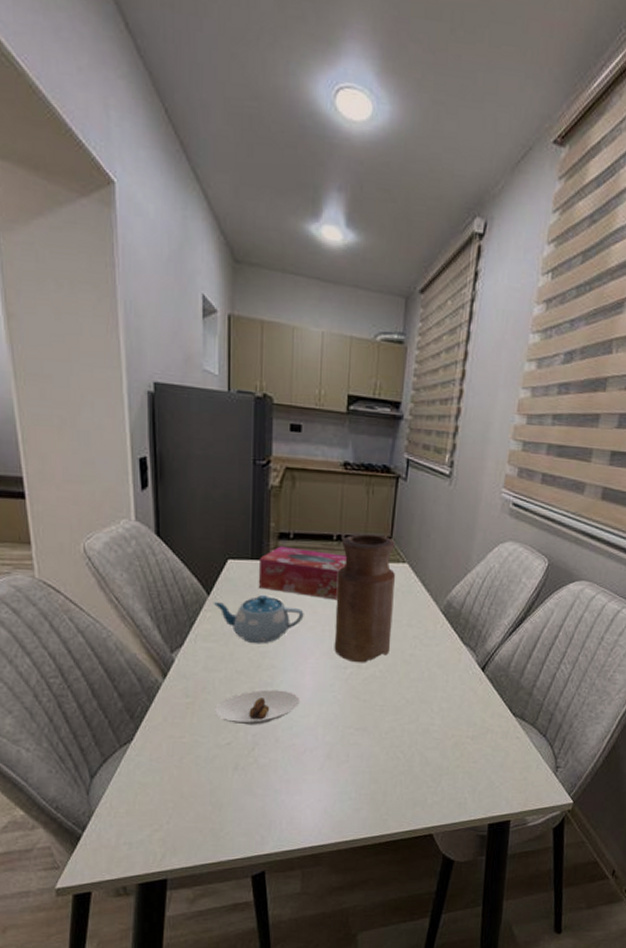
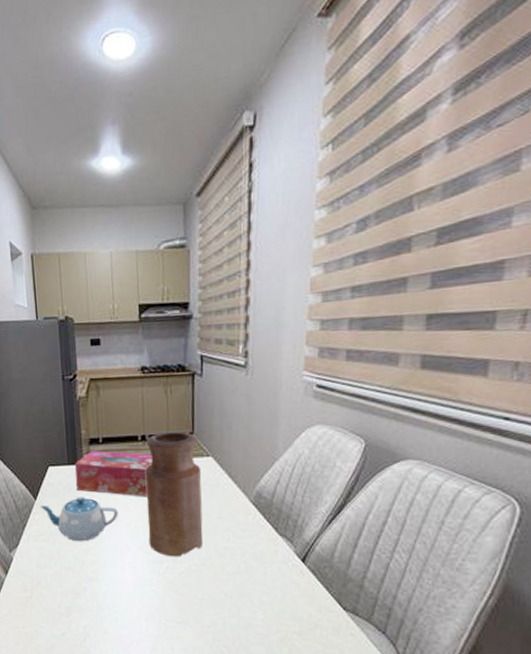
saucer: present [215,689,301,725] -> none [49,584,123,617]

